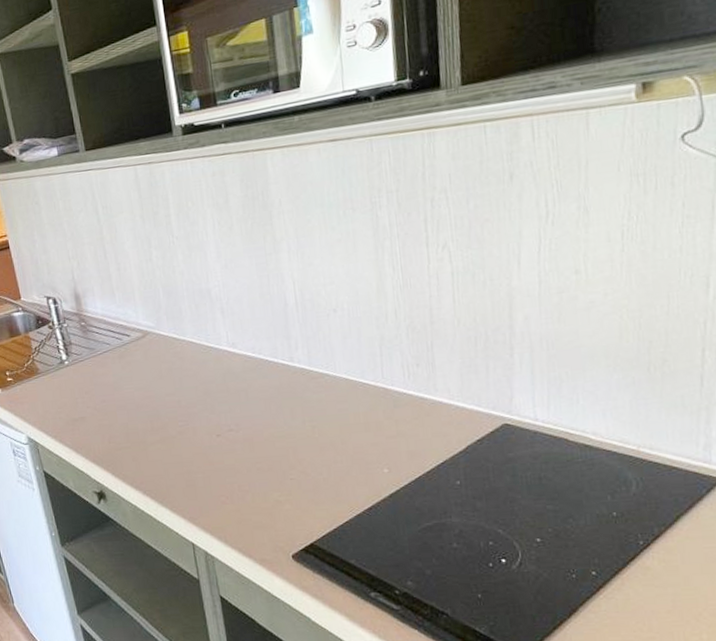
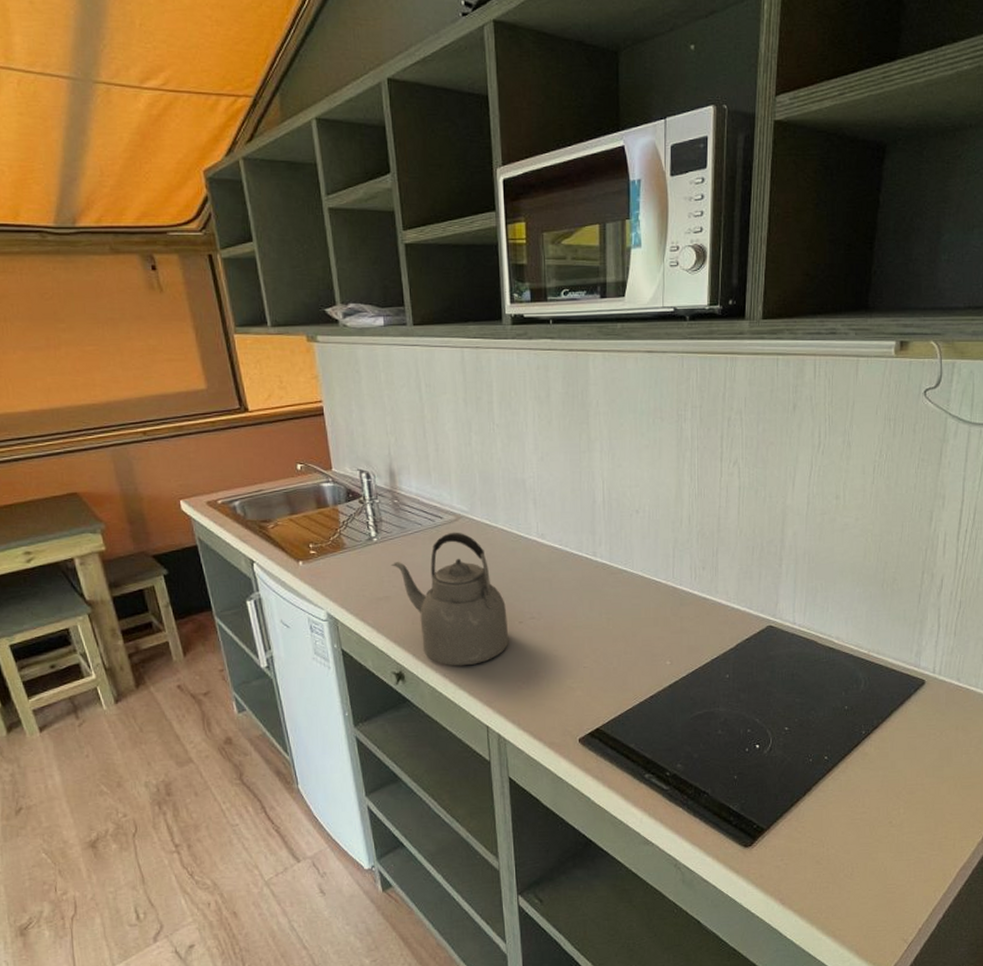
kettle: none [83,348,208,483] -> present [390,532,509,666]

